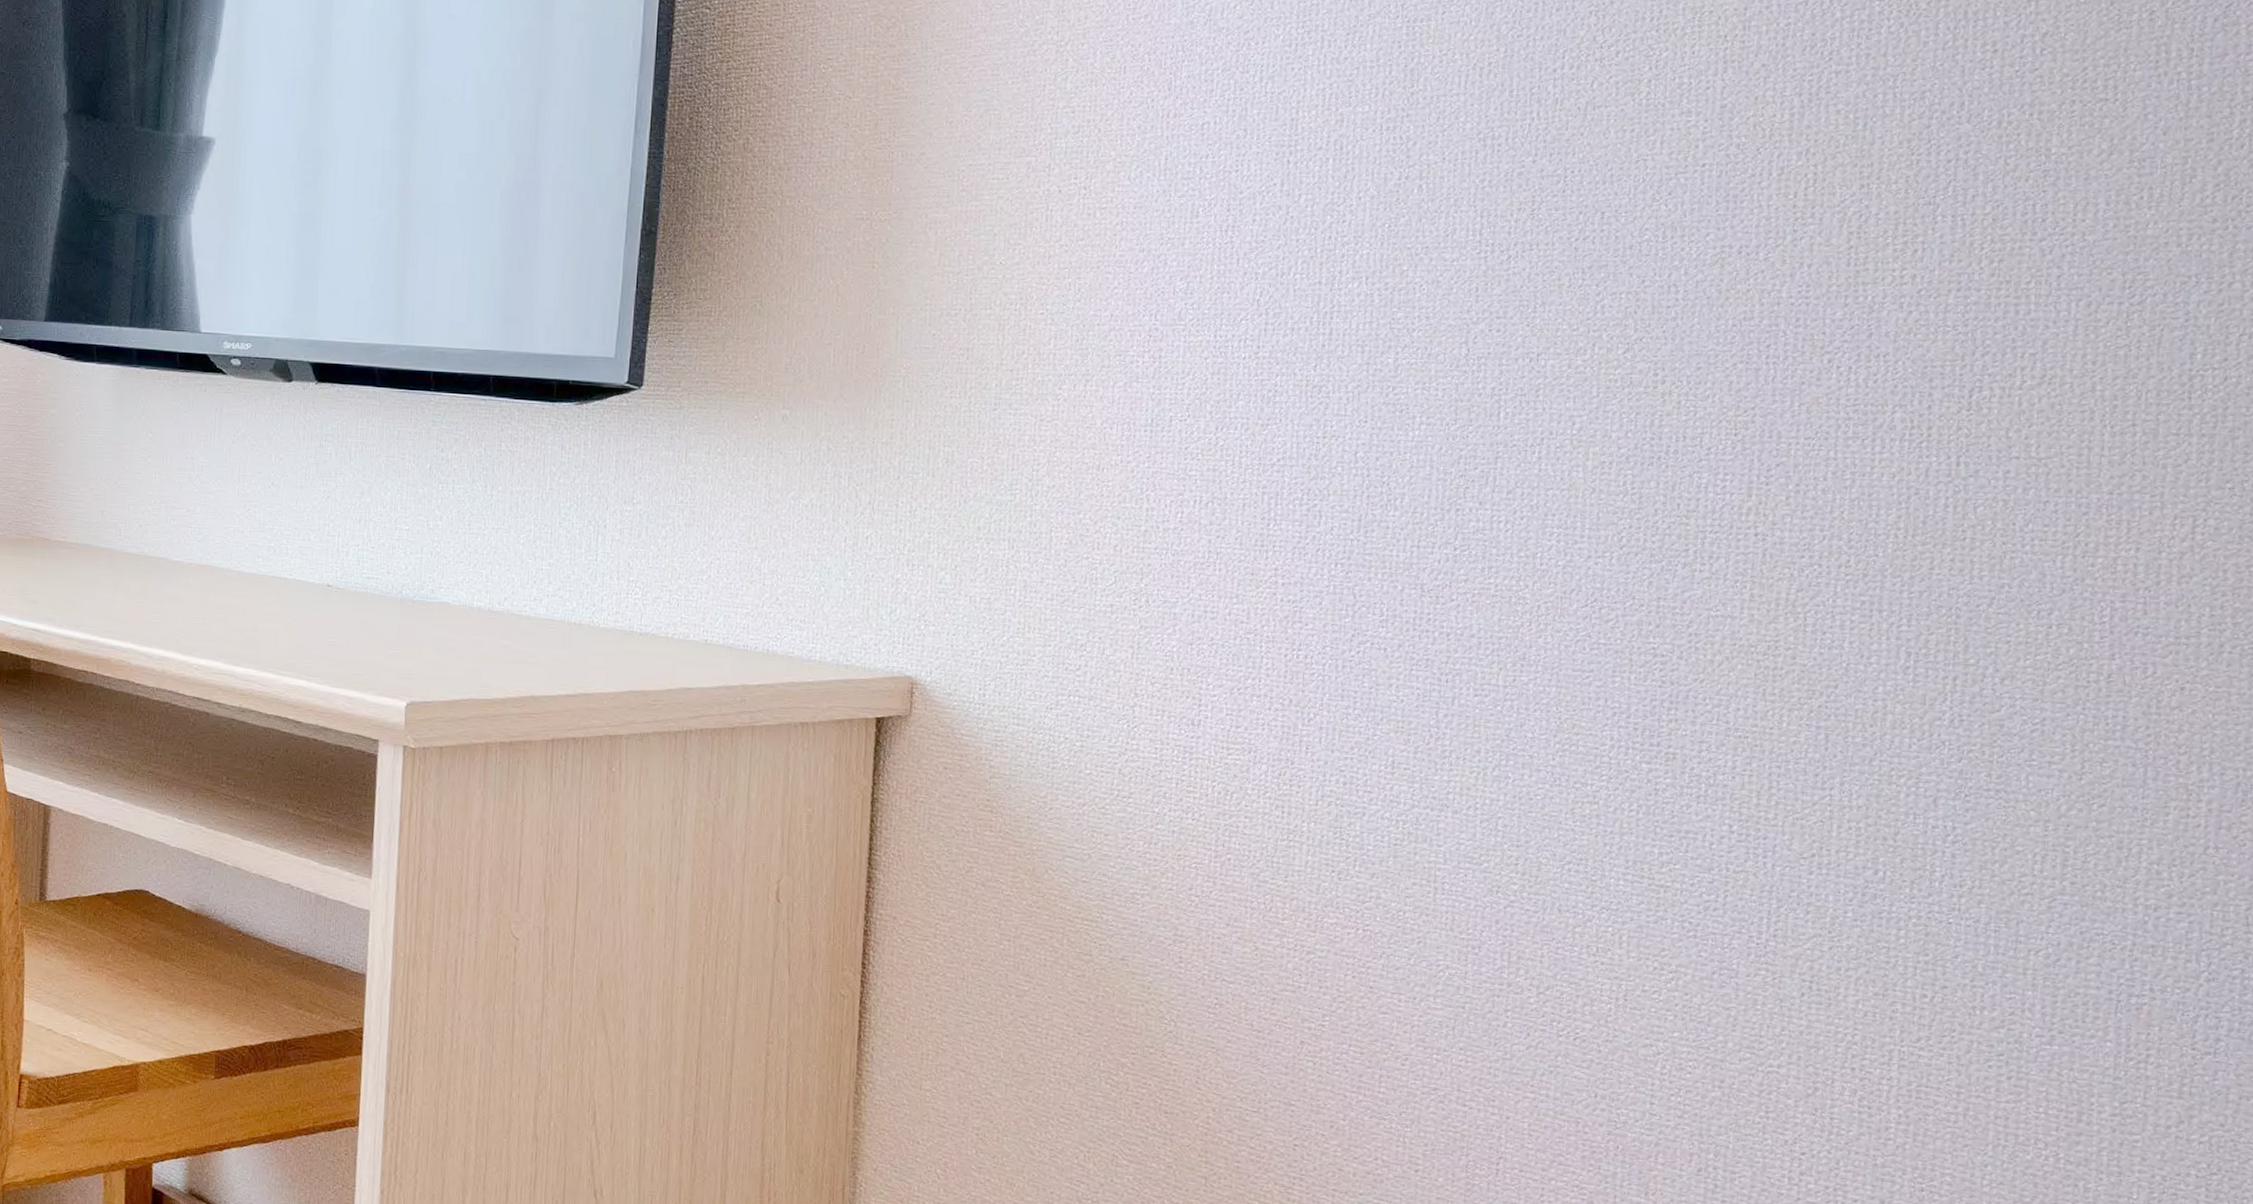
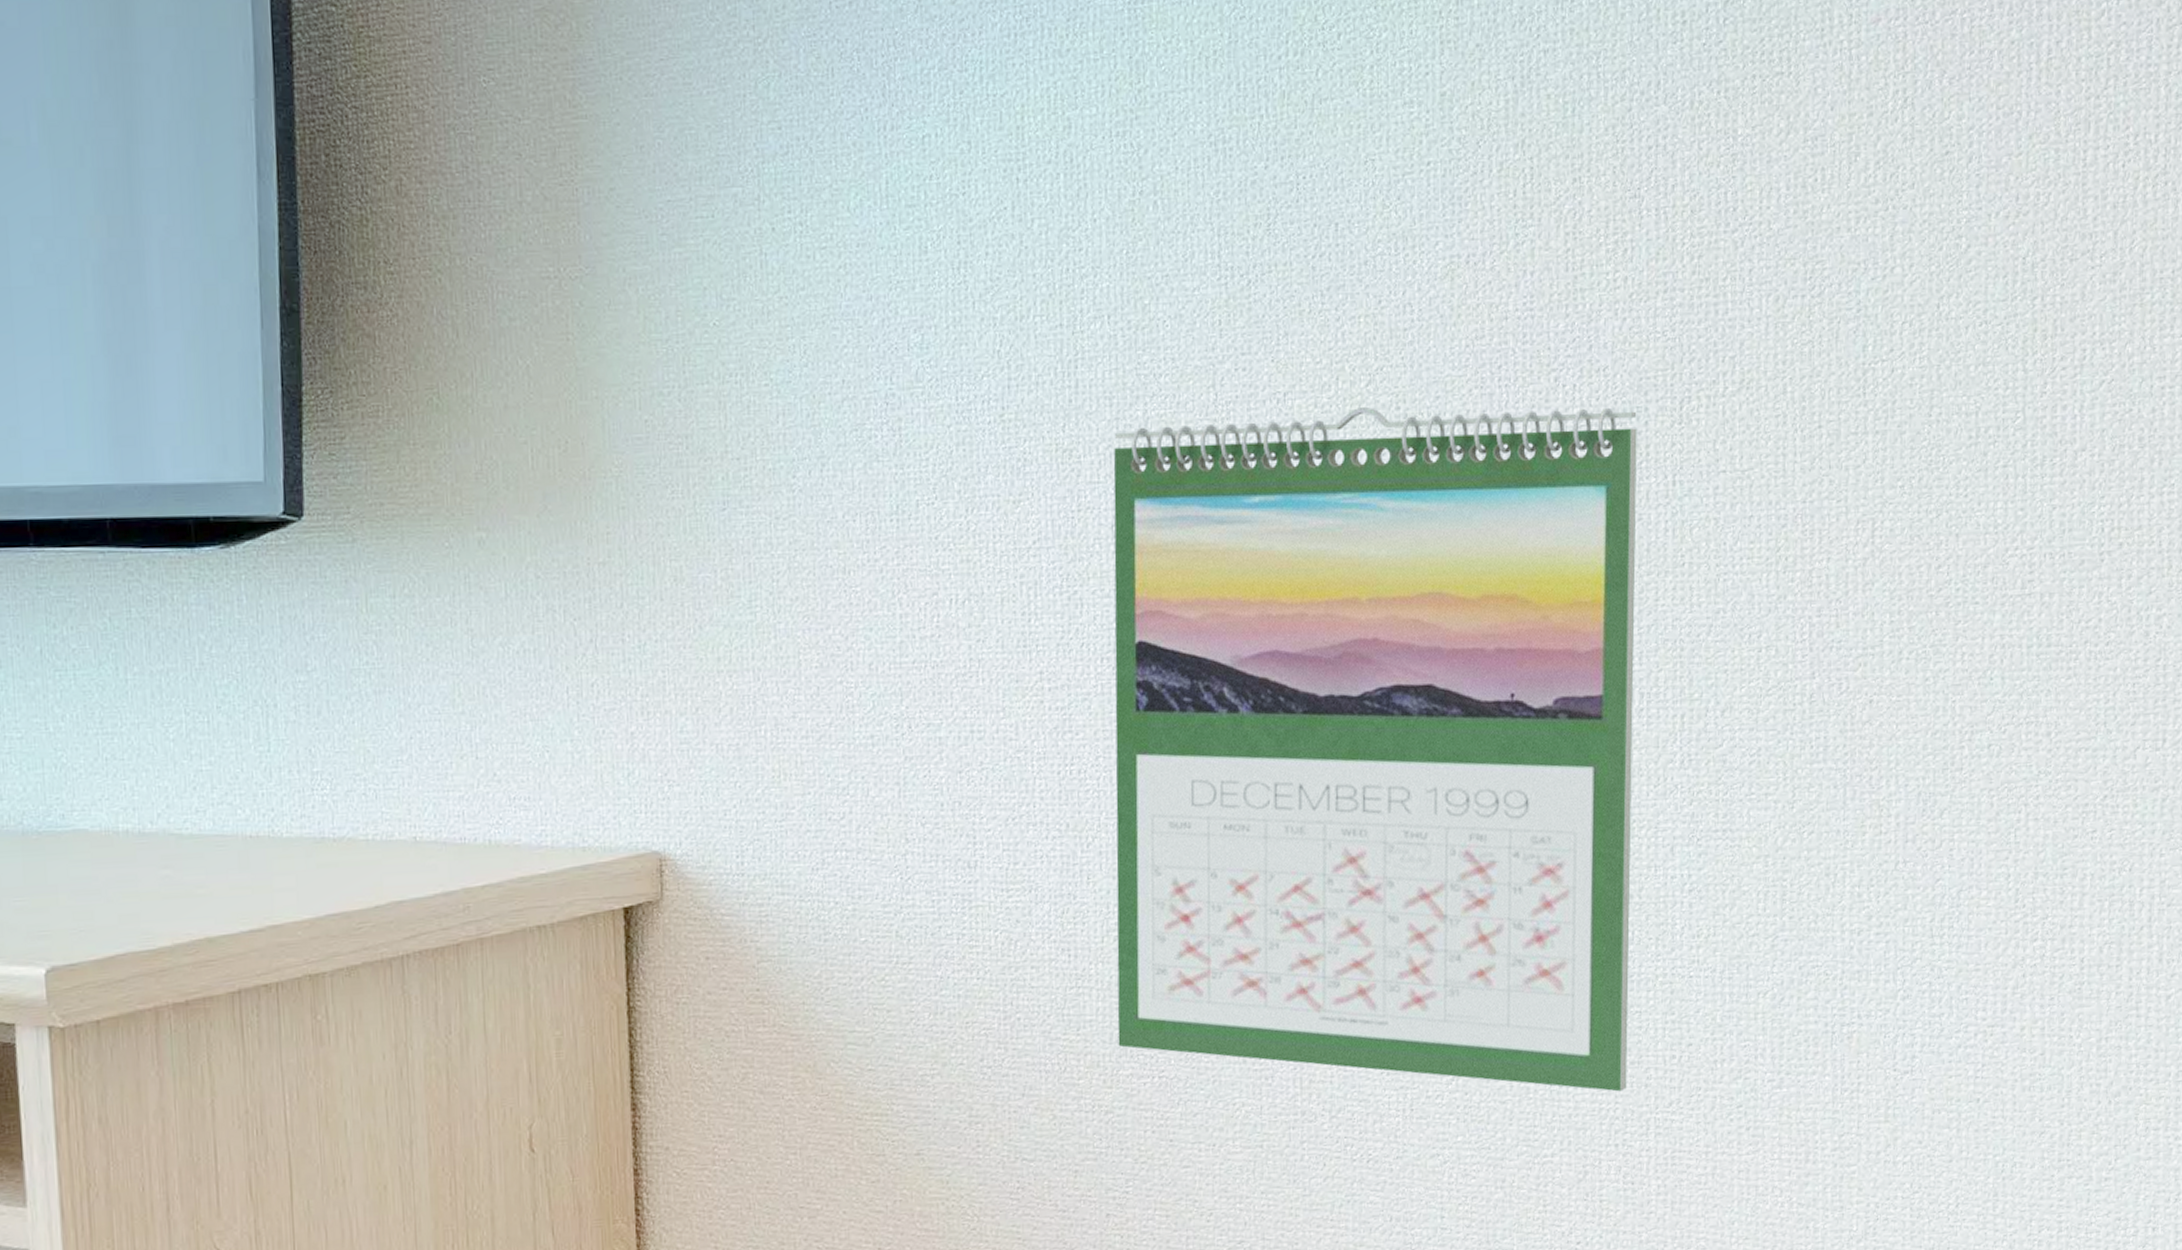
calendar: none [1324,370,1919,1019] -> present [1113,406,1637,1092]

